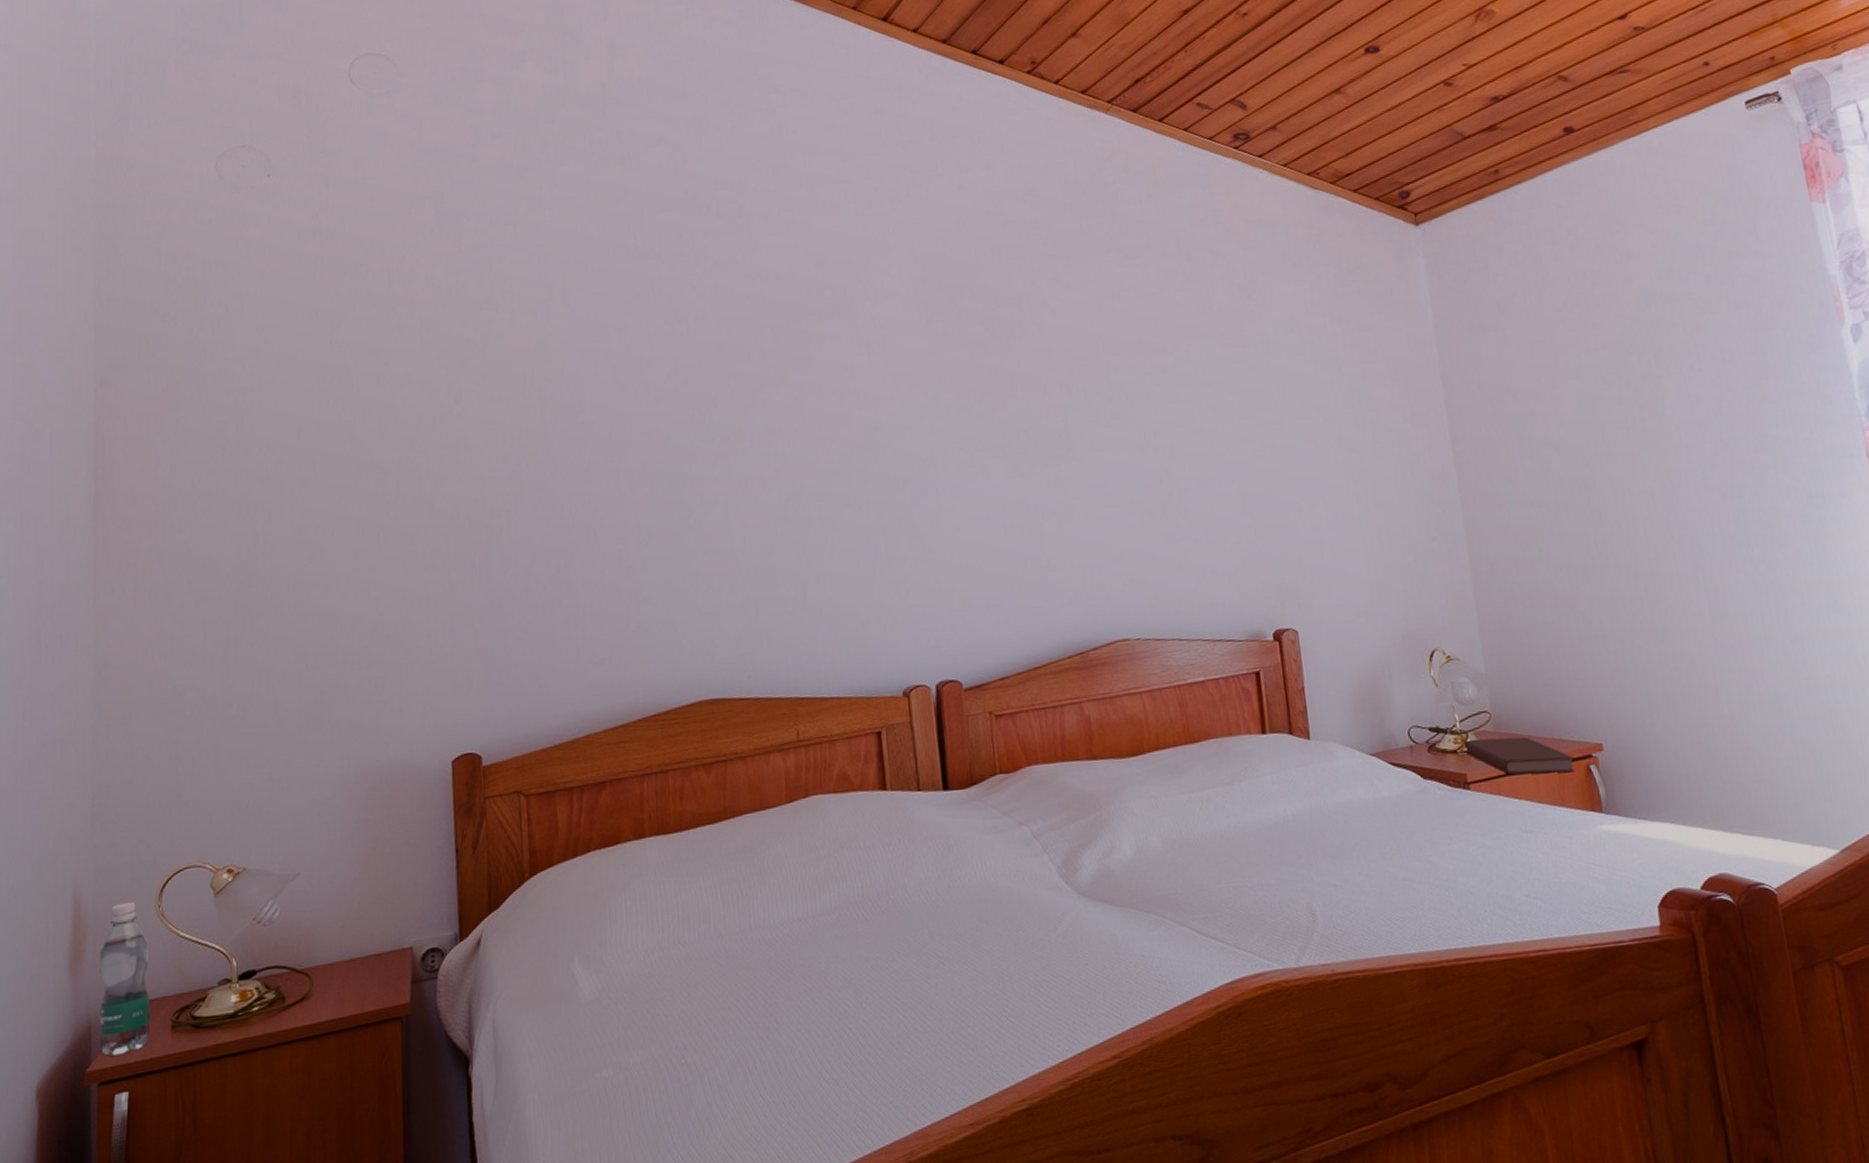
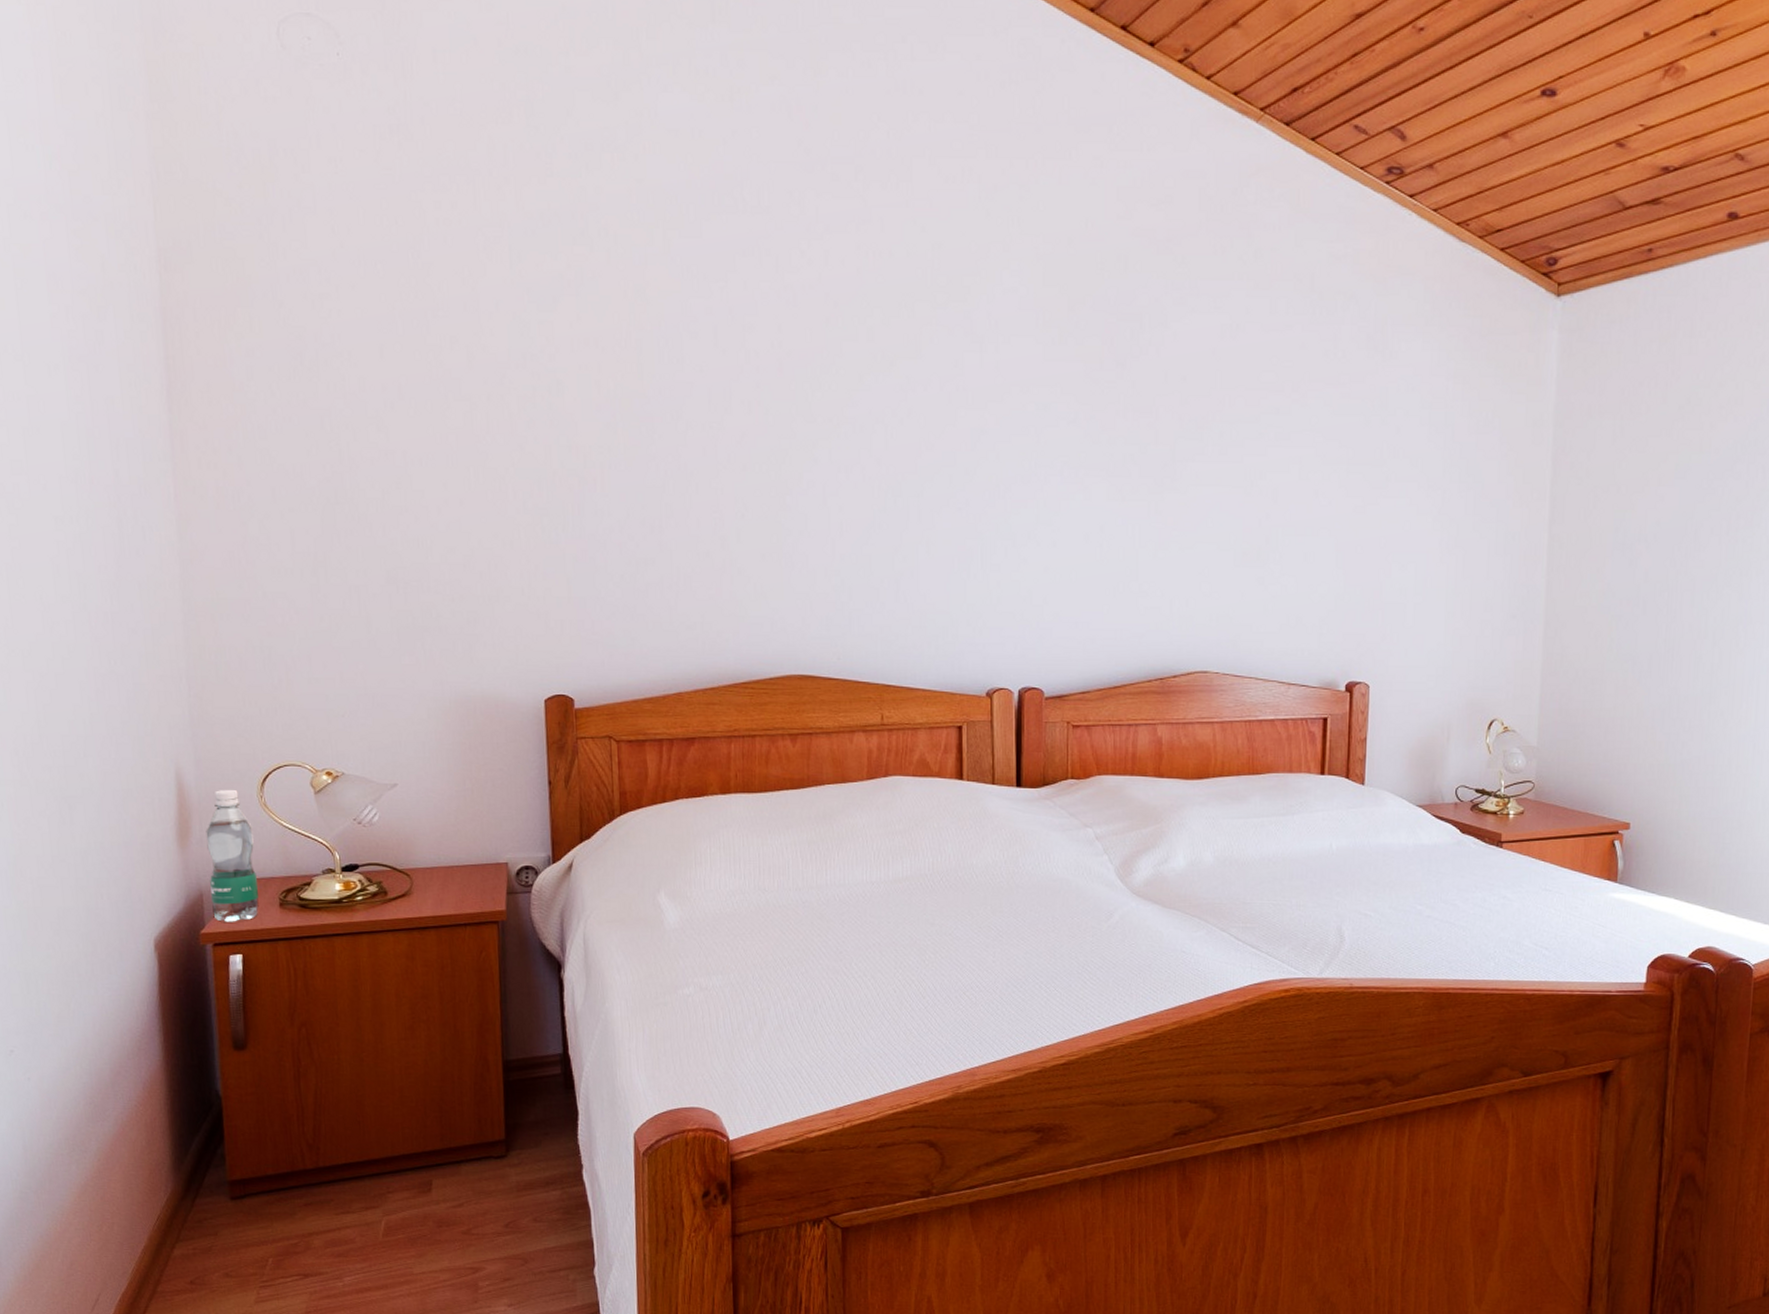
book: present [1462,736,1574,775] -> none [1502,804,1602,844]

